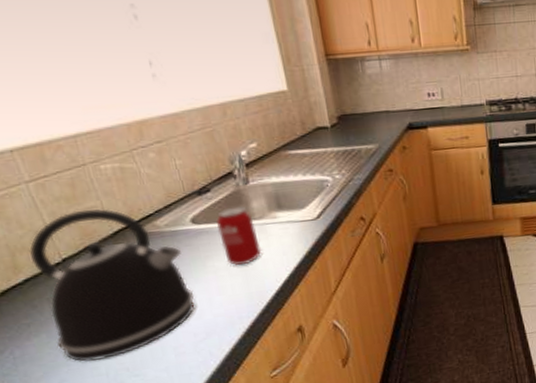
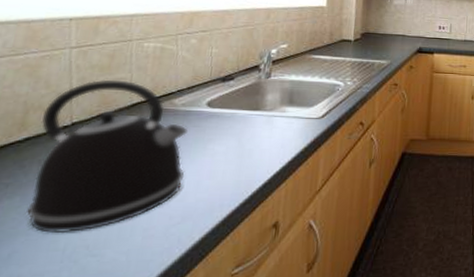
beverage can: present [216,206,263,266] -> none [227,96,265,152]

